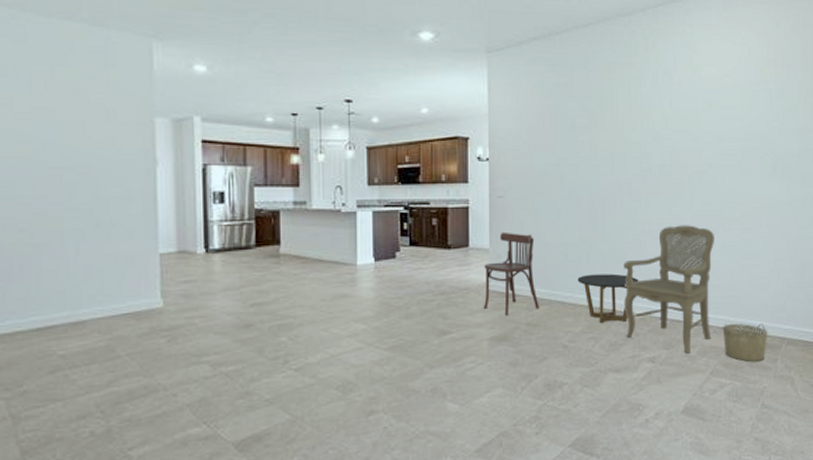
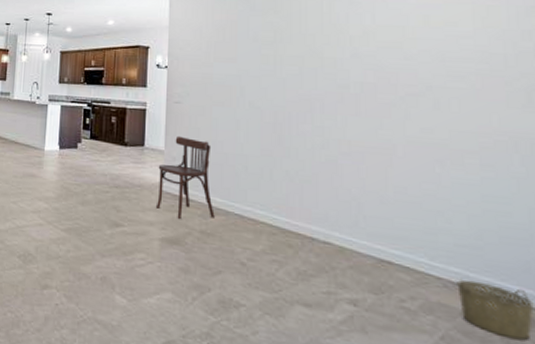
side table: present [577,274,639,324] -> none [258,190,335,251]
armchair: present [624,225,714,354] -> none [315,151,440,306]

